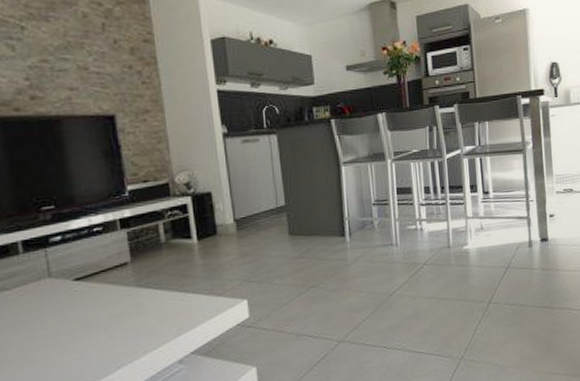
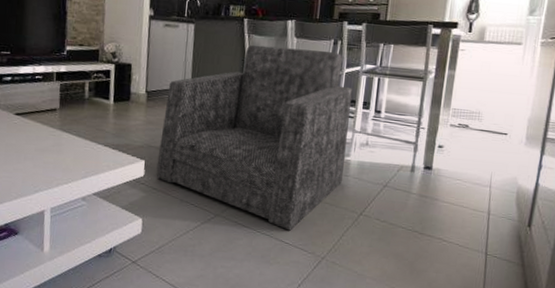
armchair: none [260,138,465,339] -> present [156,44,352,231]

